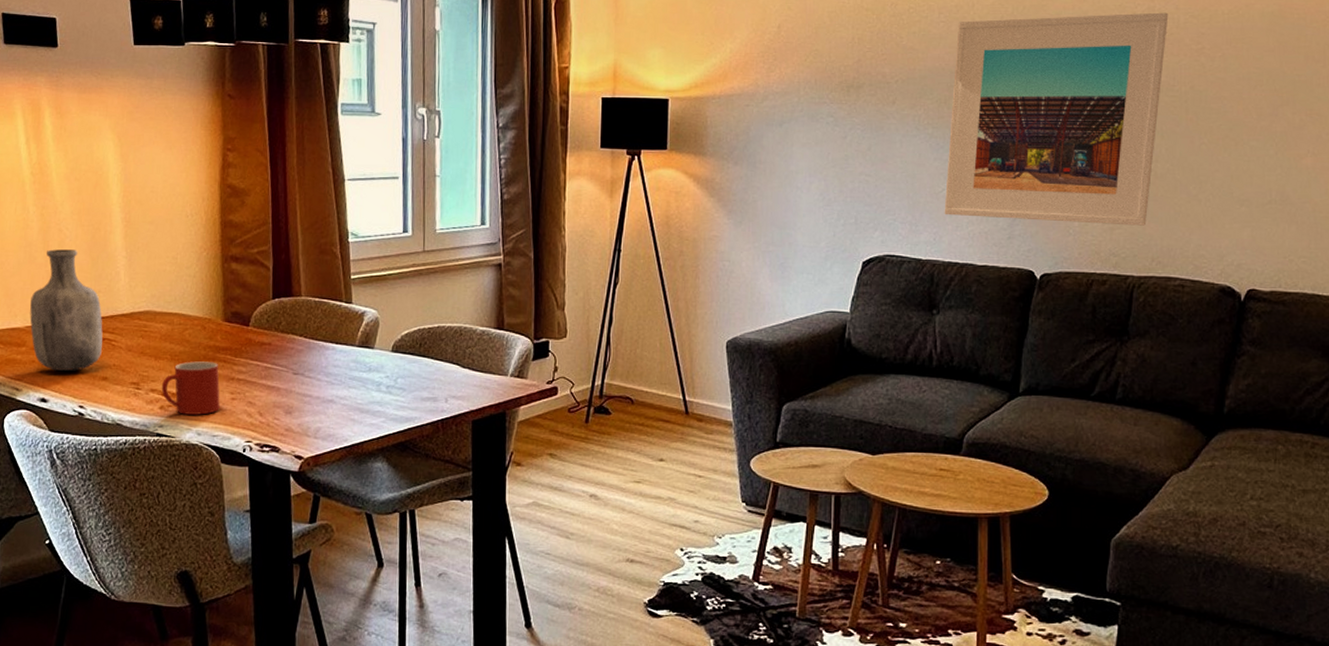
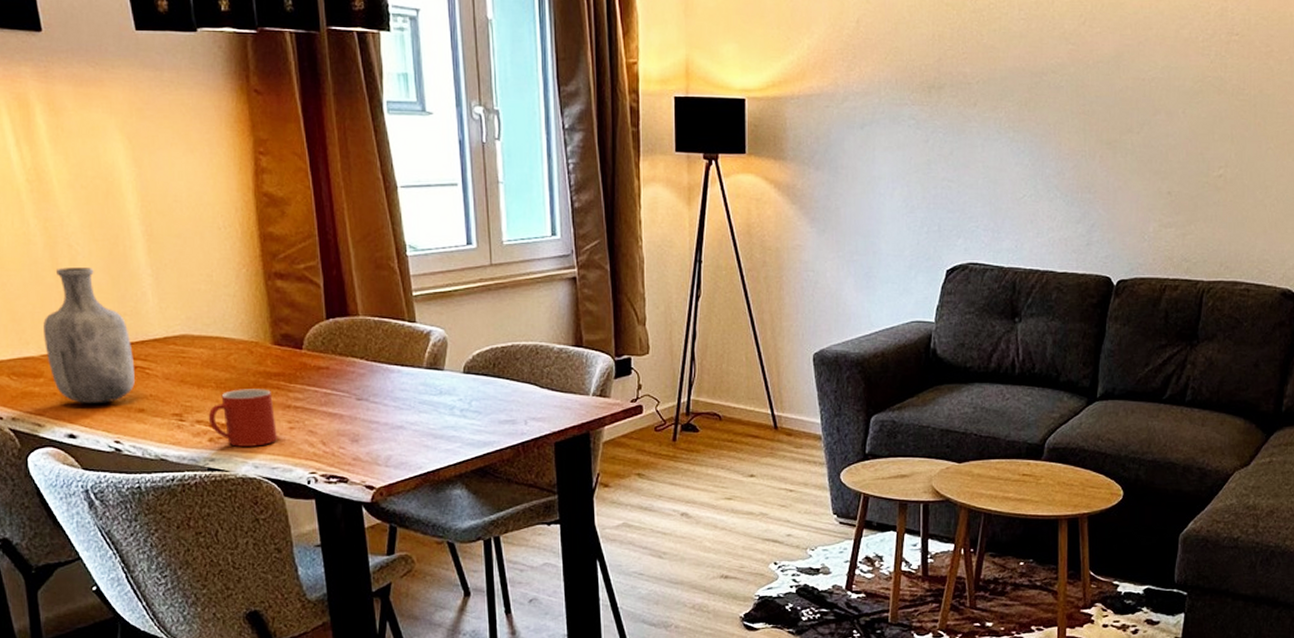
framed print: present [944,12,1169,226] -> none [1025,13,1240,231]

